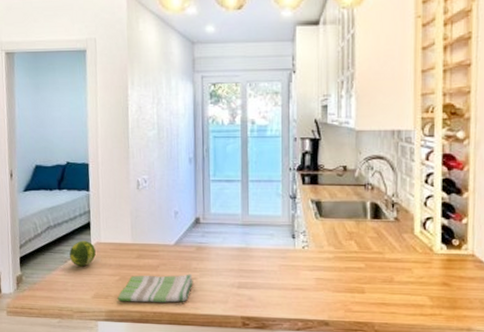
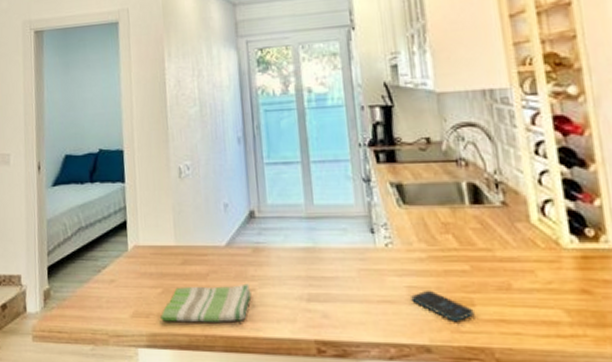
fruit: present [69,241,96,267] -> none [103,244,134,277]
smartphone: none [318,281,364,304] -> present [411,289,474,321]

